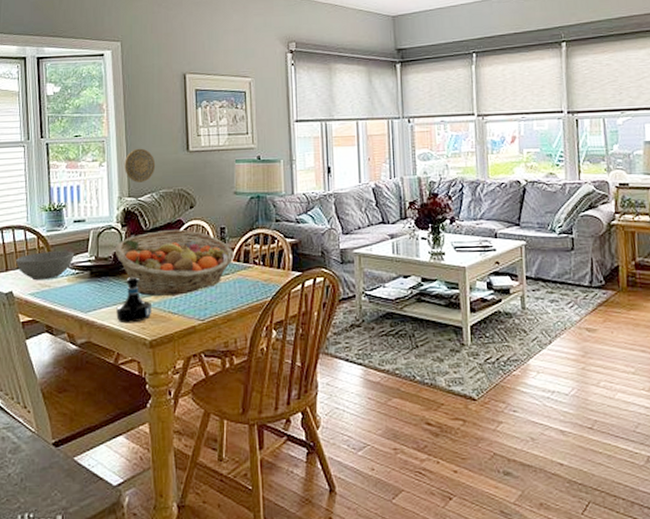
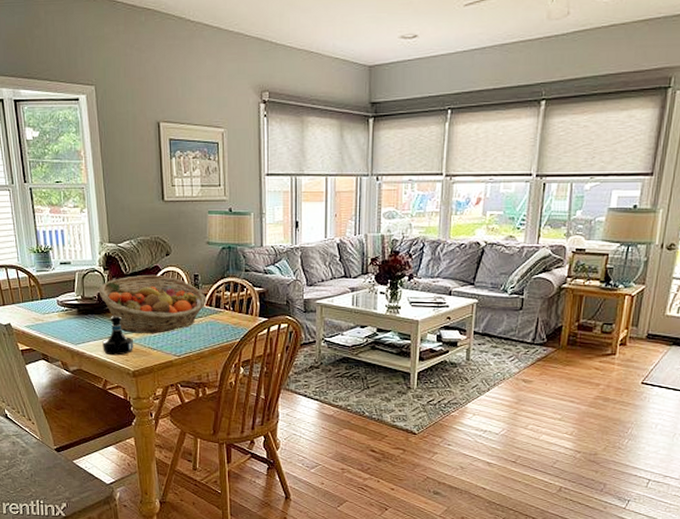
bowl: present [16,251,74,281] -> none [11,290,62,315]
decorative plate: present [125,148,156,182] -> none [104,196,133,229]

